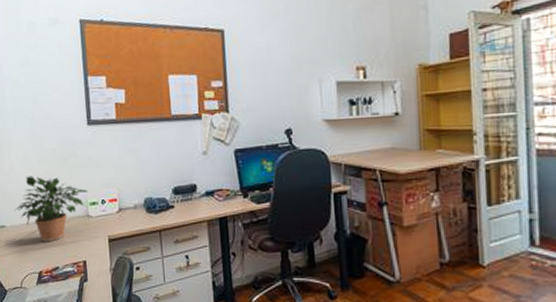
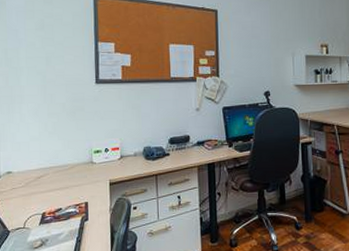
potted plant: present [14,176,88,243] -> none [22,127,93,187]

